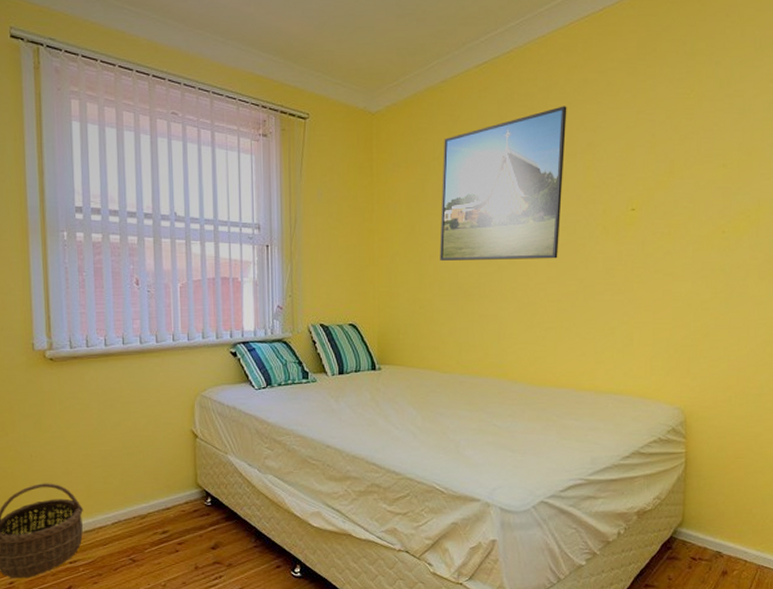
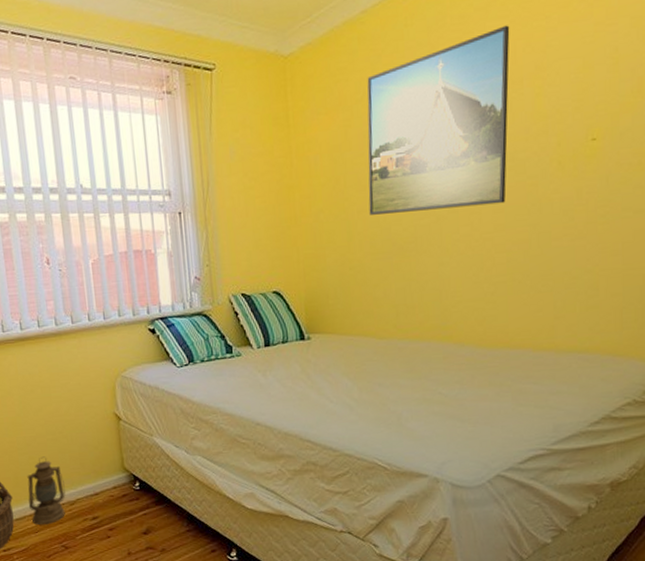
lantern: none [99,470,137,538] -> present [27,456,66,526]

